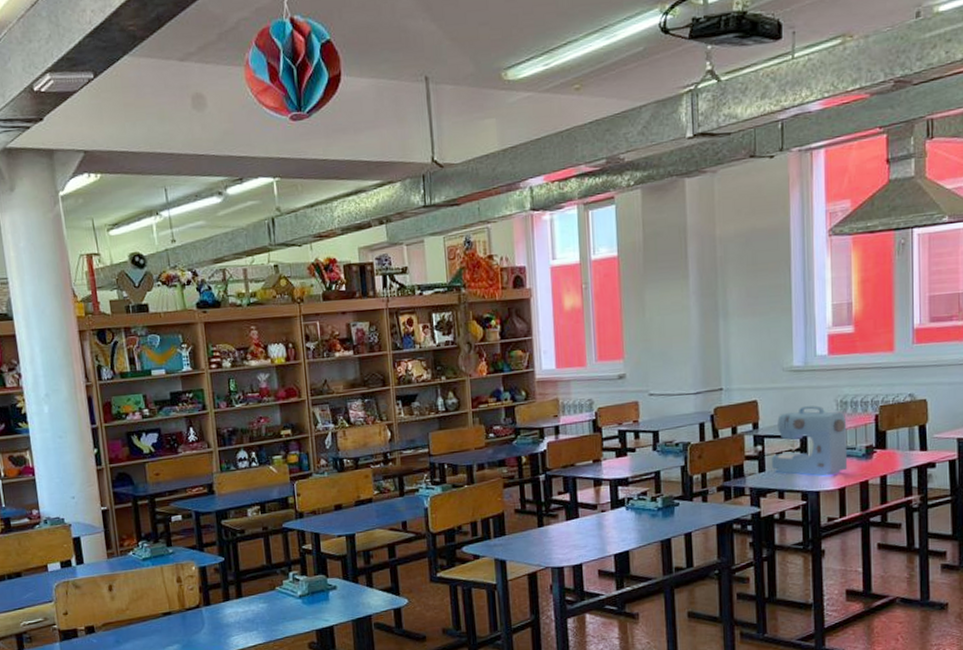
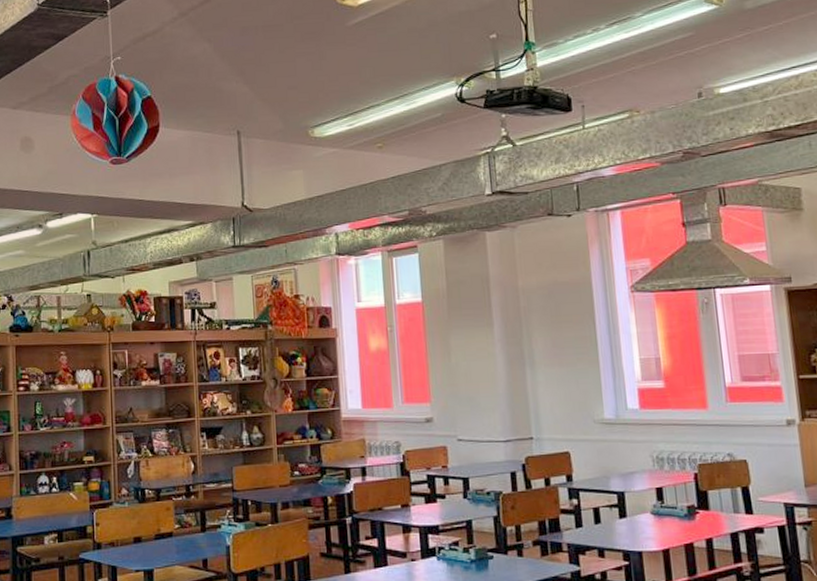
sewing machine: present [772,405,848,477] -> none [589,460,670,536]

